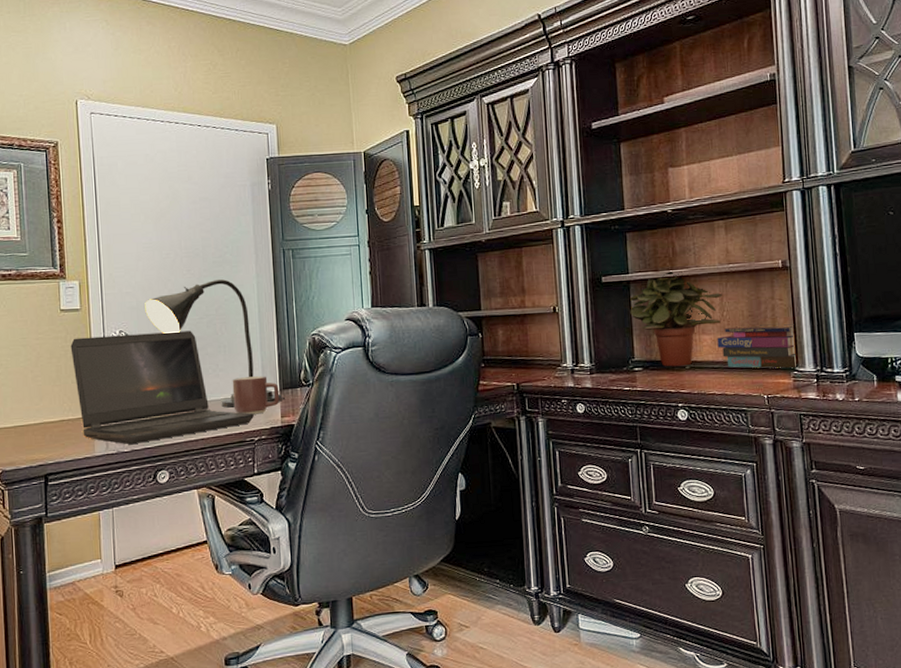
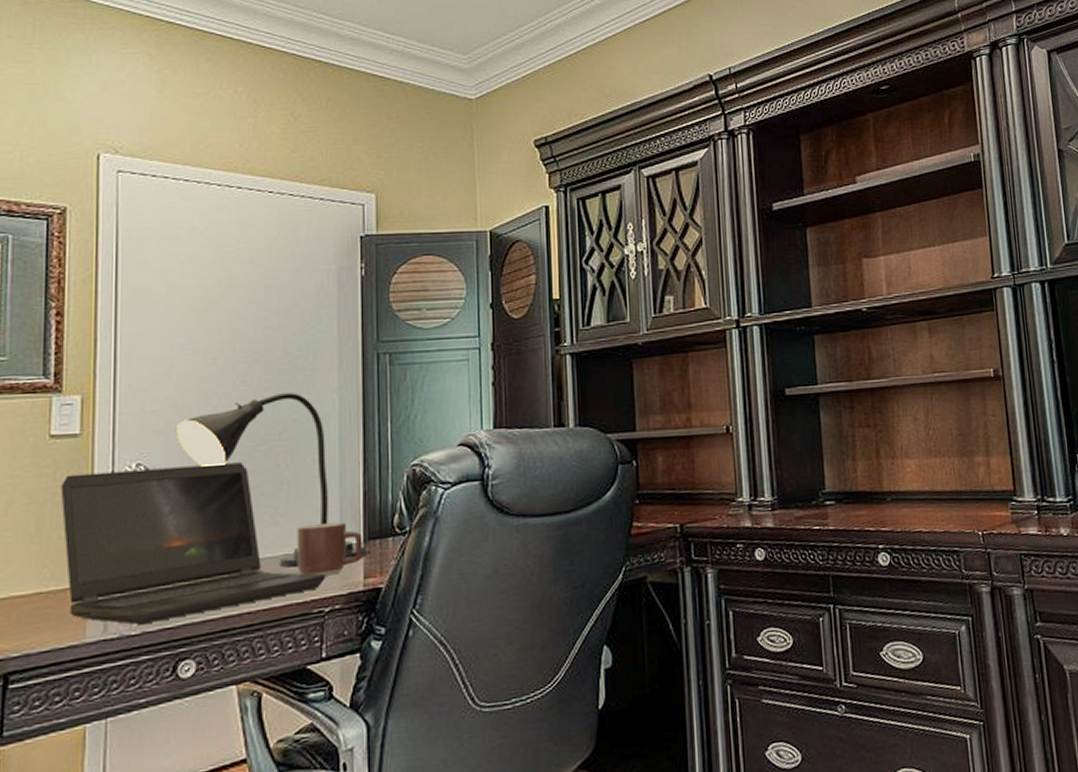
potted plant: present [630,272,722,367] -> none [819,382,927,499]
books: present [717,324,799,368] -> none [922,444,1017,499]

